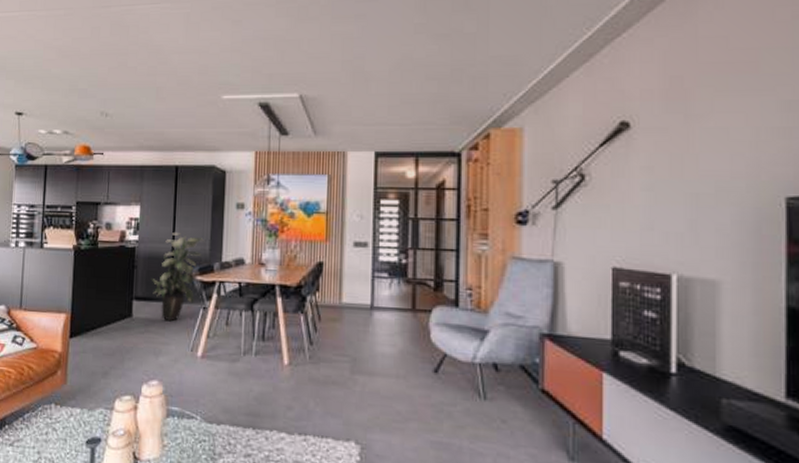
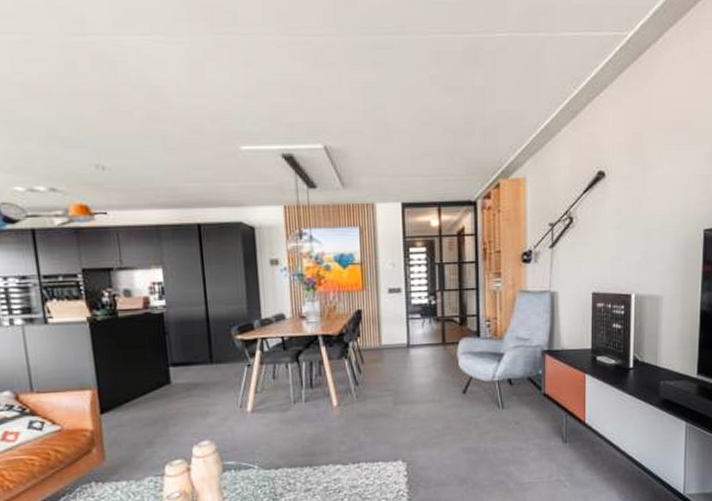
indoor plant: present [151,233,205,322] -> none [186,294,241,383]

